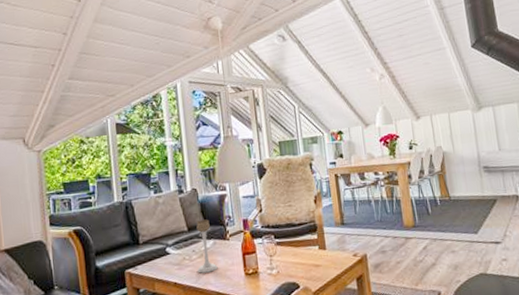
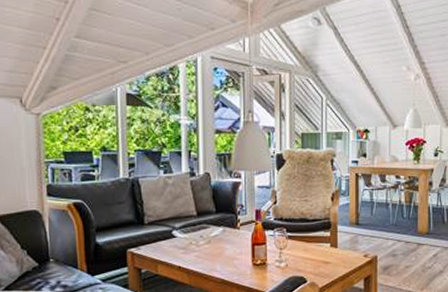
candle holder: present [196,219,218,273] -> none [203,206,225,260]

